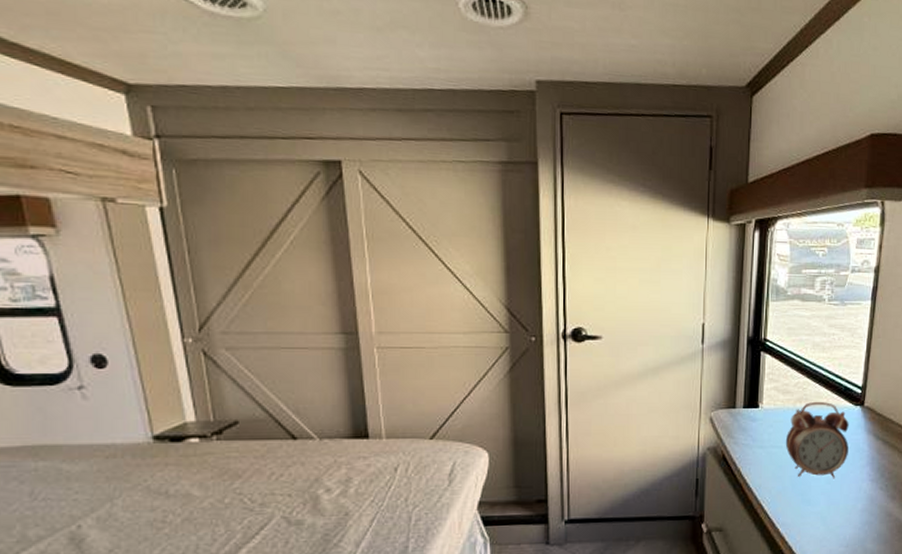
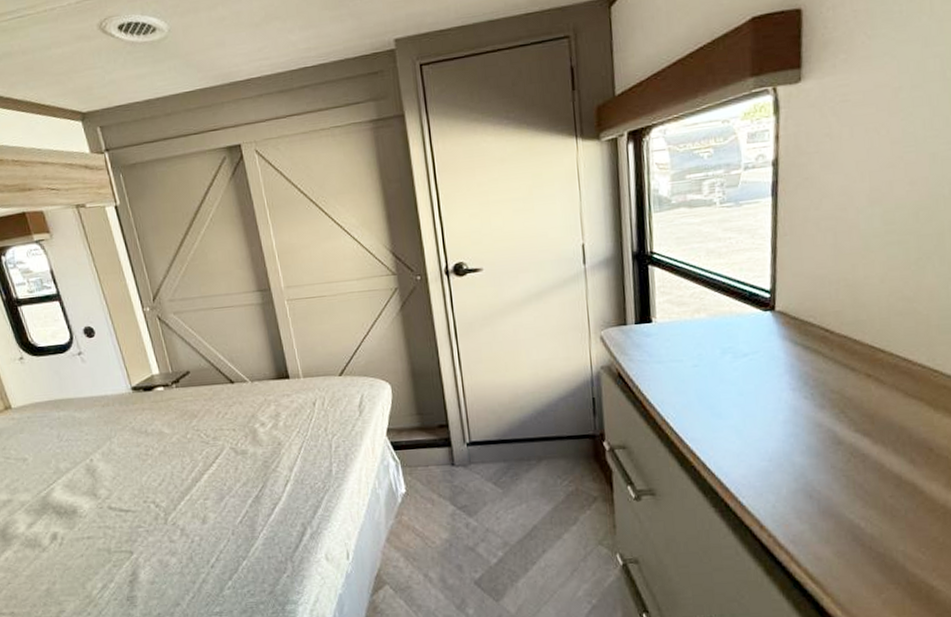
alarm clock: present [785,402,849,479] -> none [685,310,761,391]

